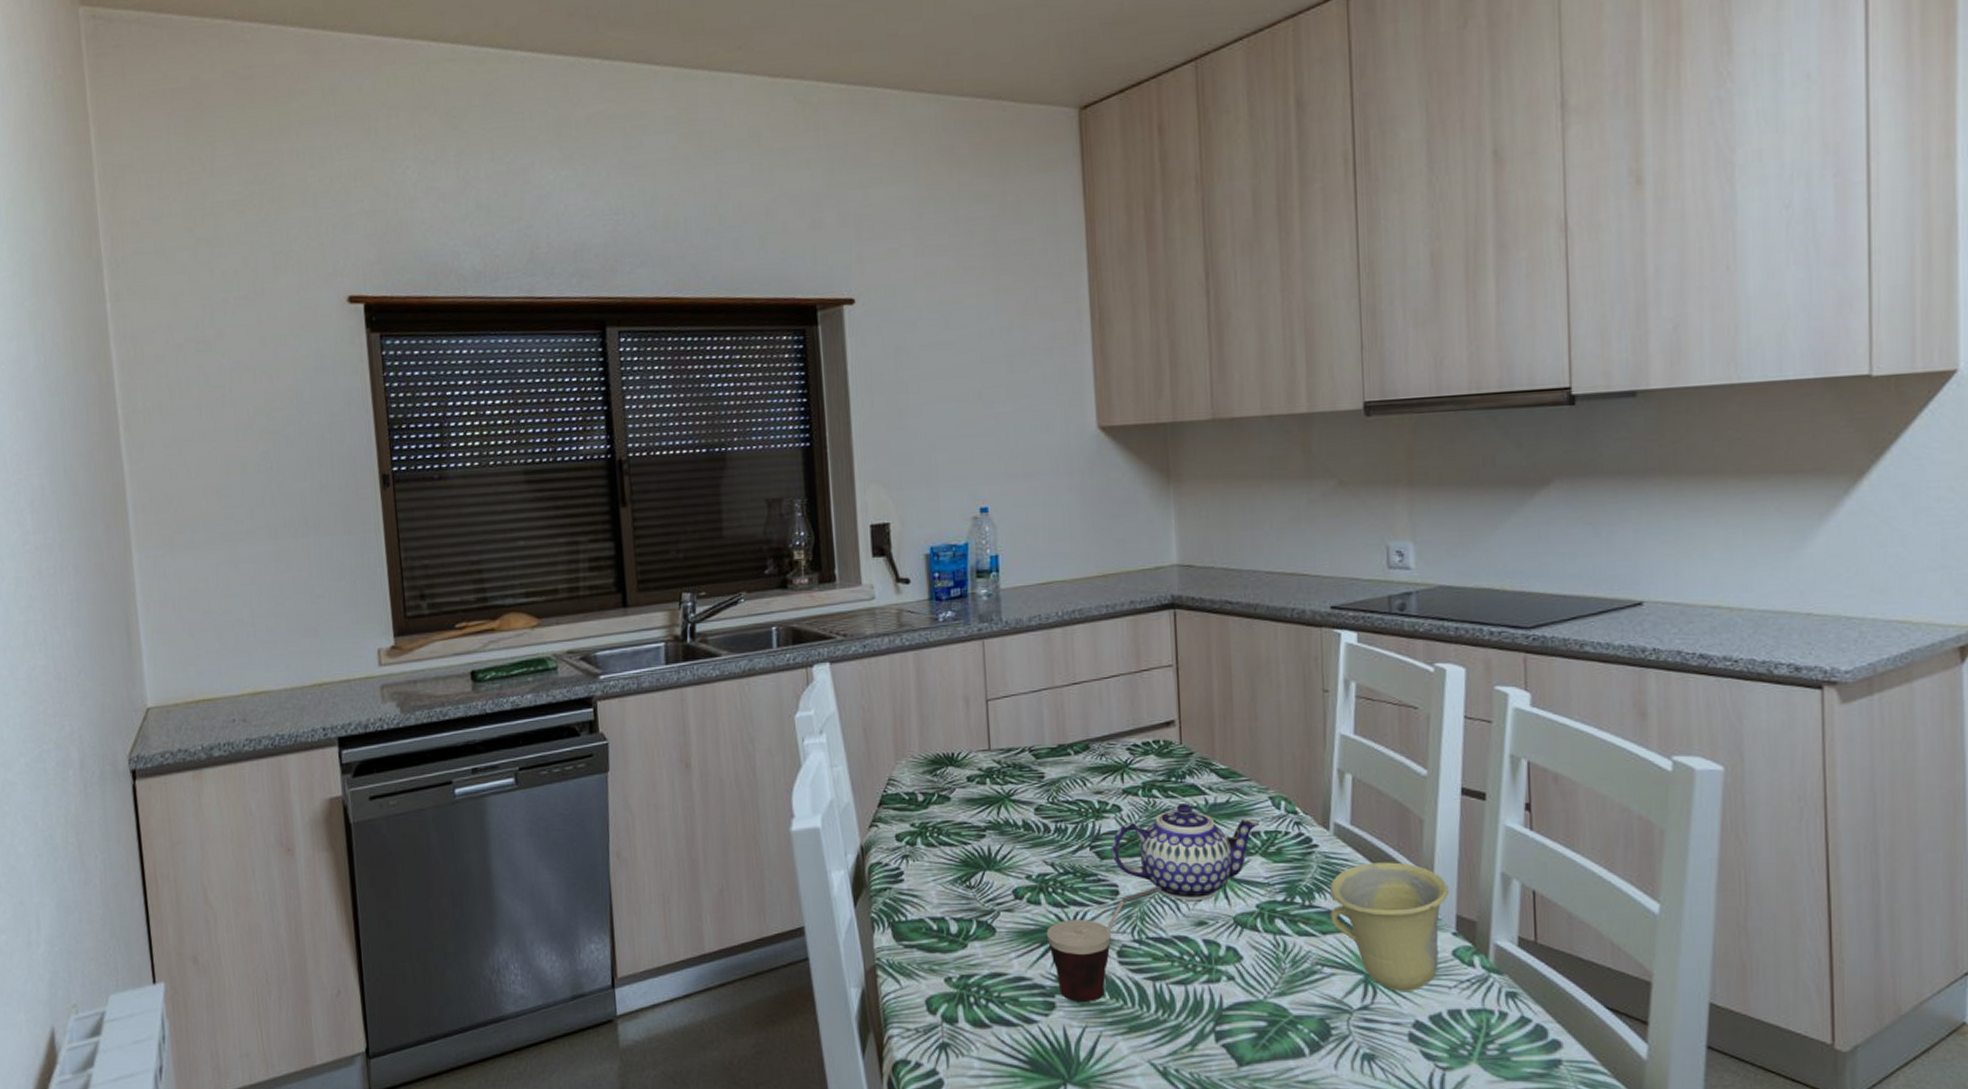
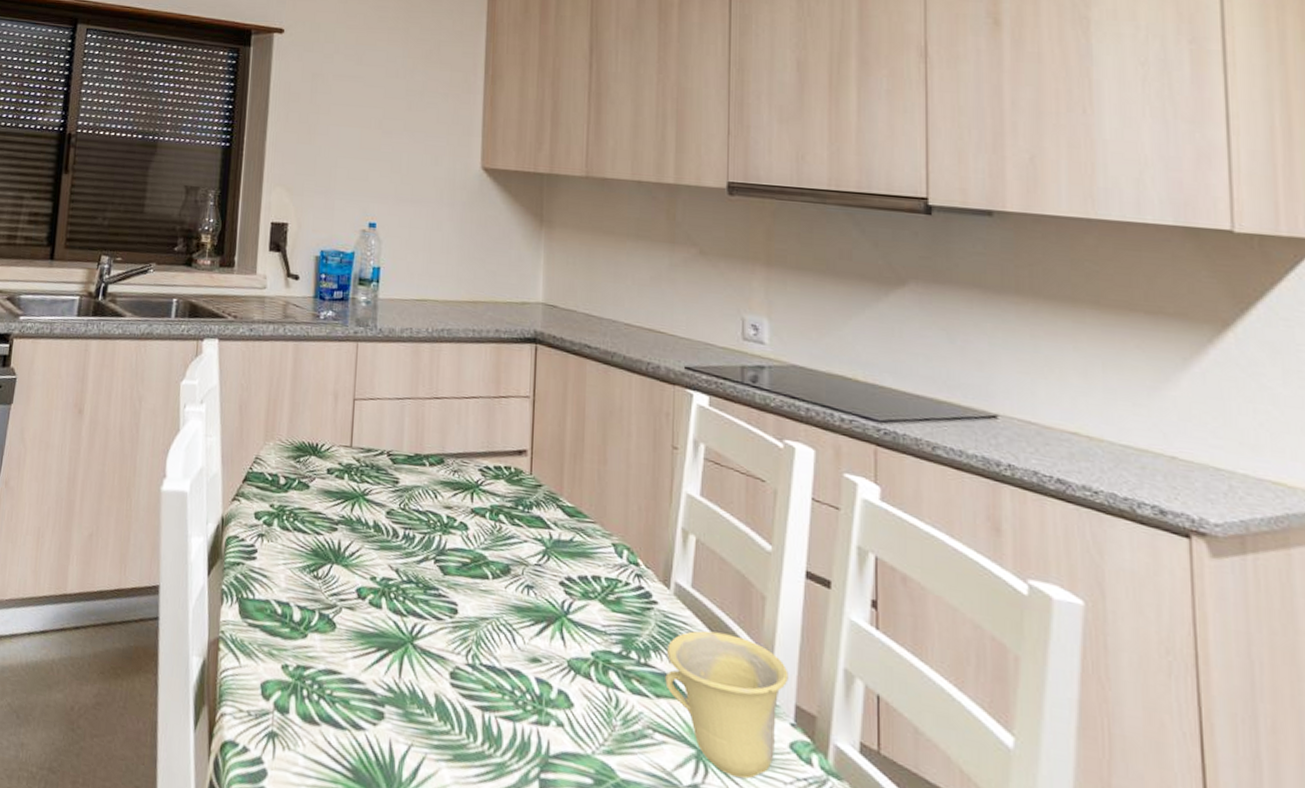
cup: present [1046,886,1161,1003] -> none [383,613,499,720]
teapot: present [1112,803,1260,901] -> none [455,533,602,637]

